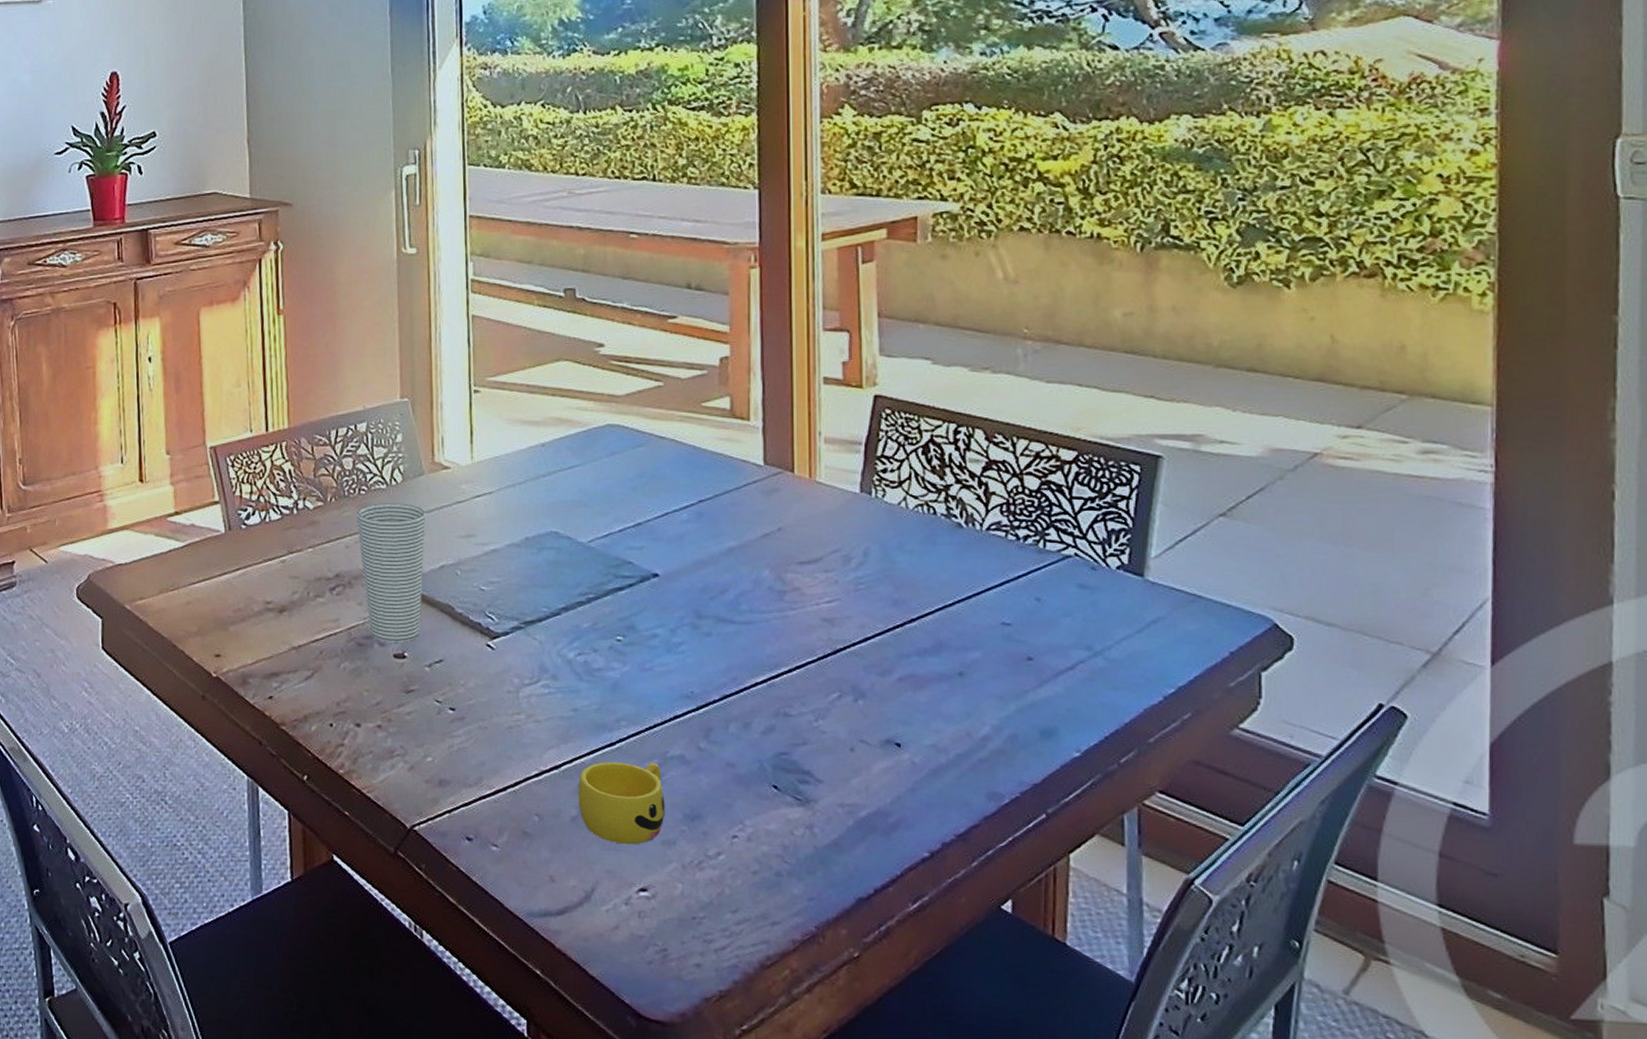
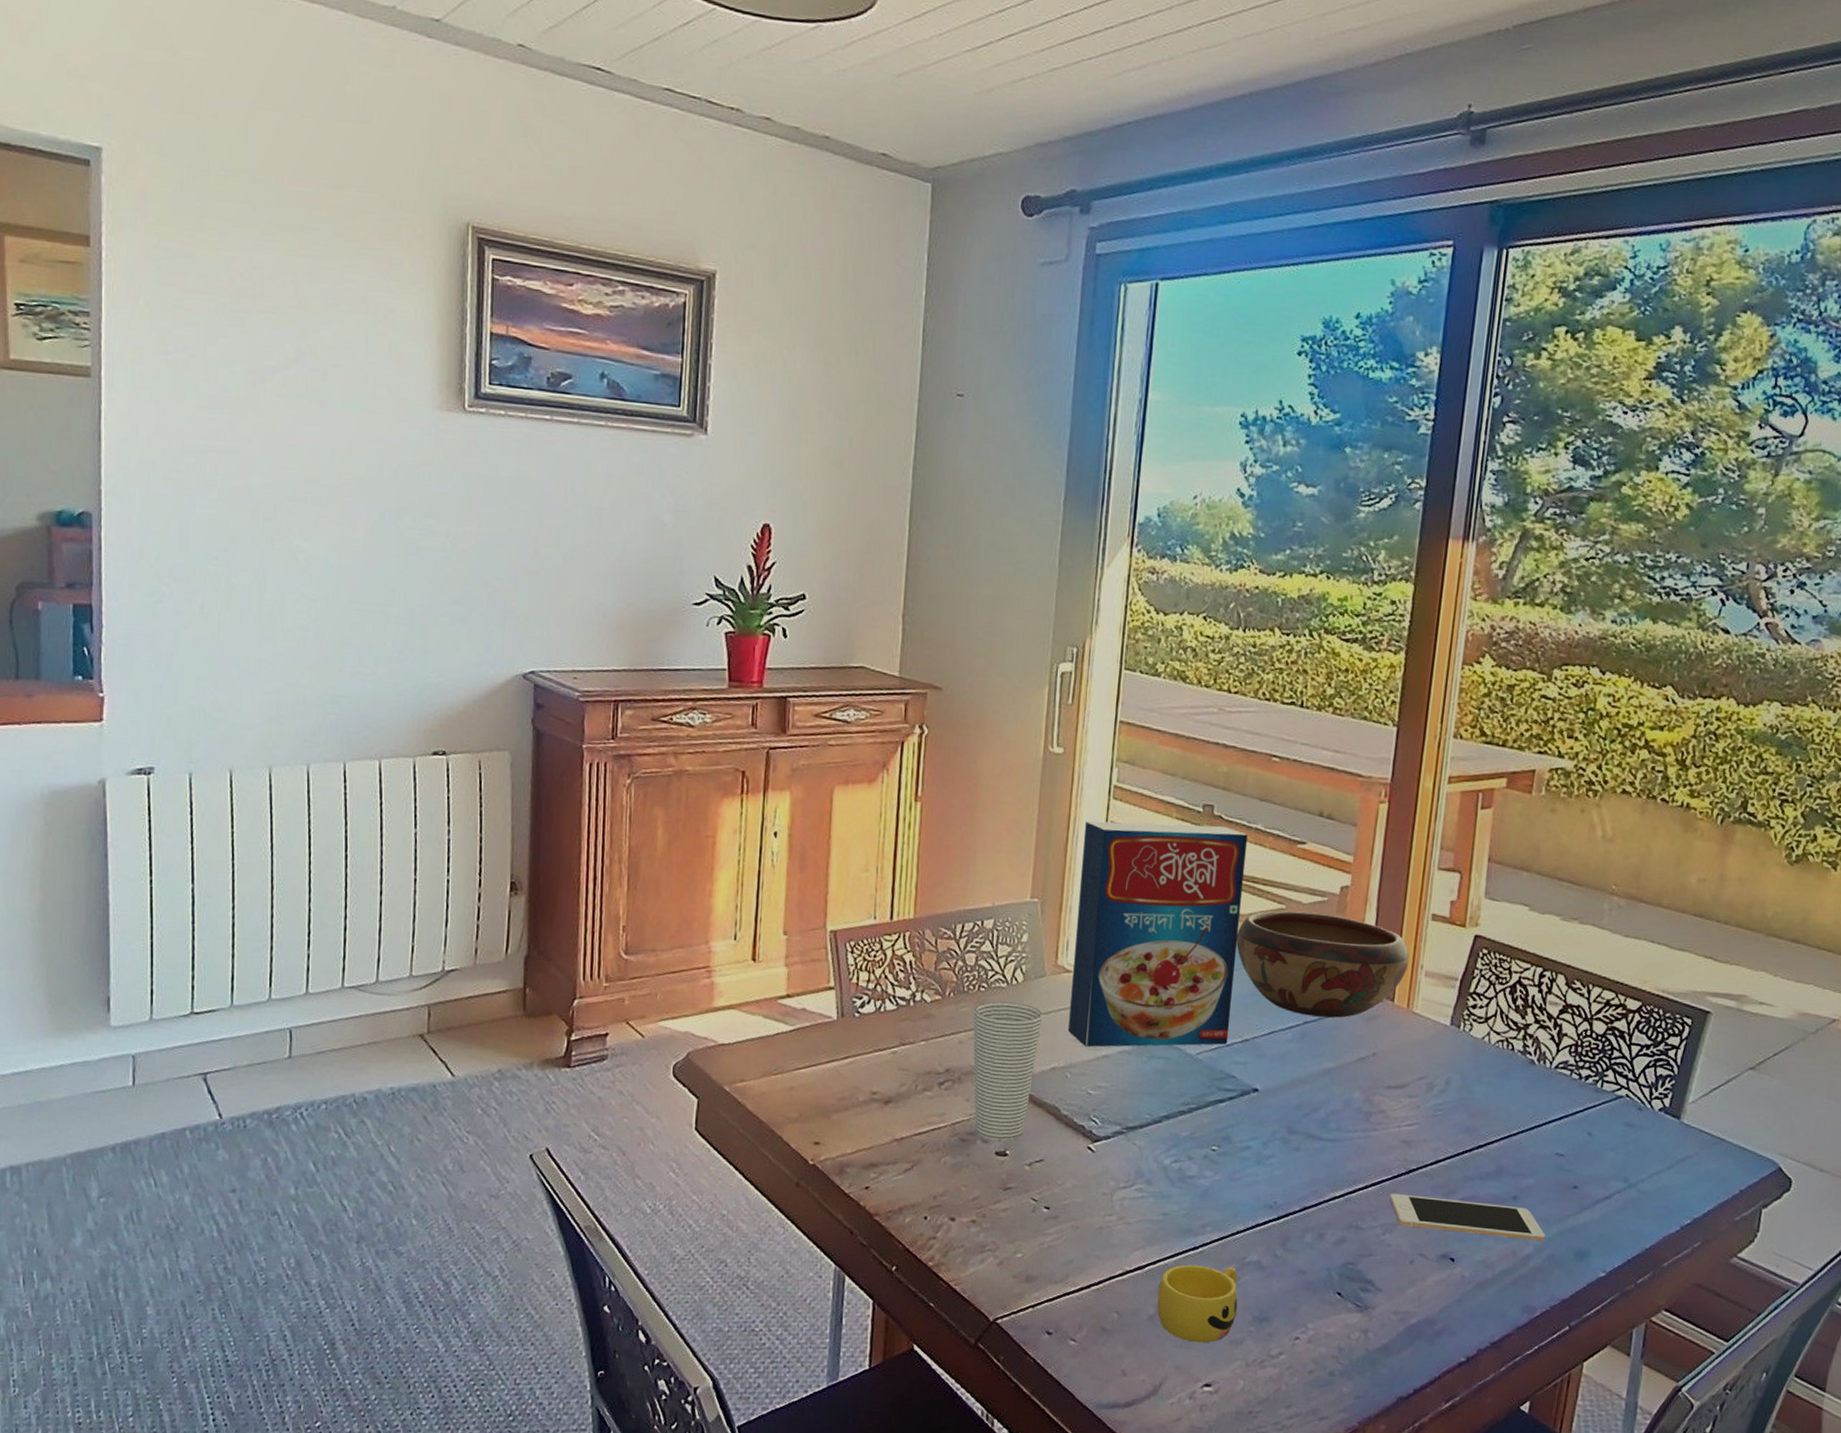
cereal box: none [446,308,620,543] -> present [1068,821,1248,1048]
decorative bowl: none [616,387,805,494] -> present [1236,911,1410,1018]
cell phone: none [818,675,1002,720] -> present [1390,1193,1545,1241]

